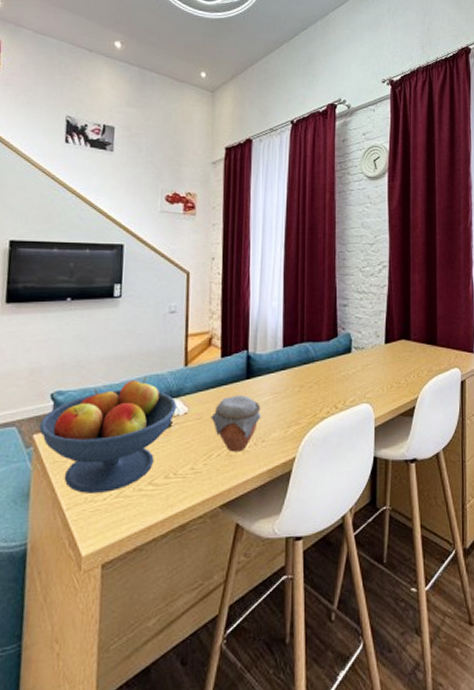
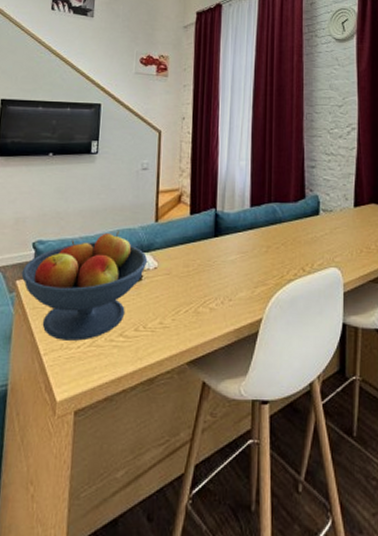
jar: present [211,395,261,452] -> none [179,253,229,309]

